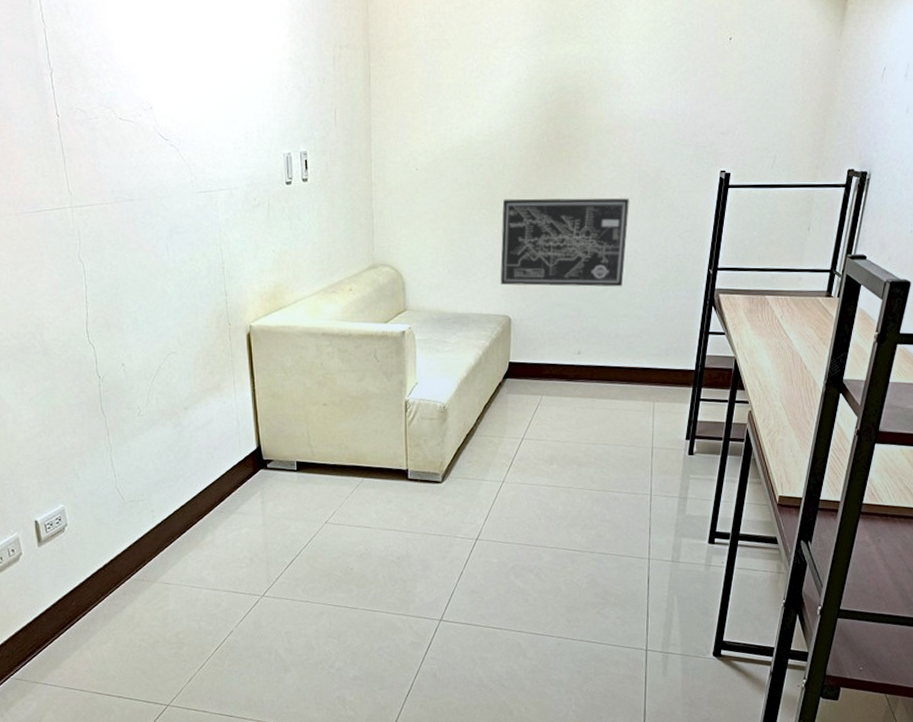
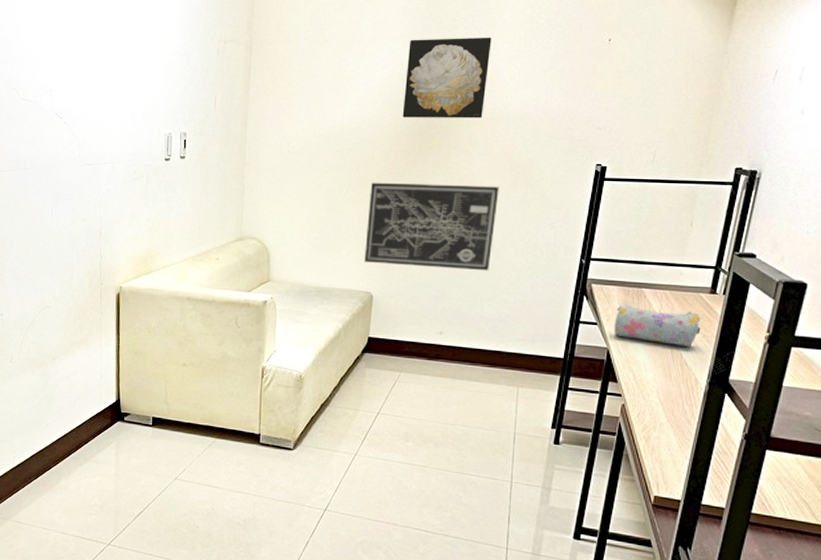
wall art: none [530,37,616,128] -> present [402,37,492,118]
pencil case: none [741,312,818,350] -> present [614,304,701,347]

